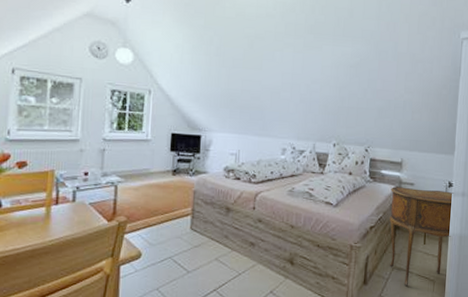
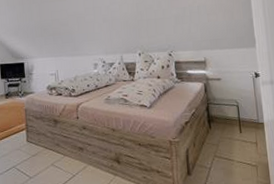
side table: present [389,187,454,287] -> none [199,81,266,174]

